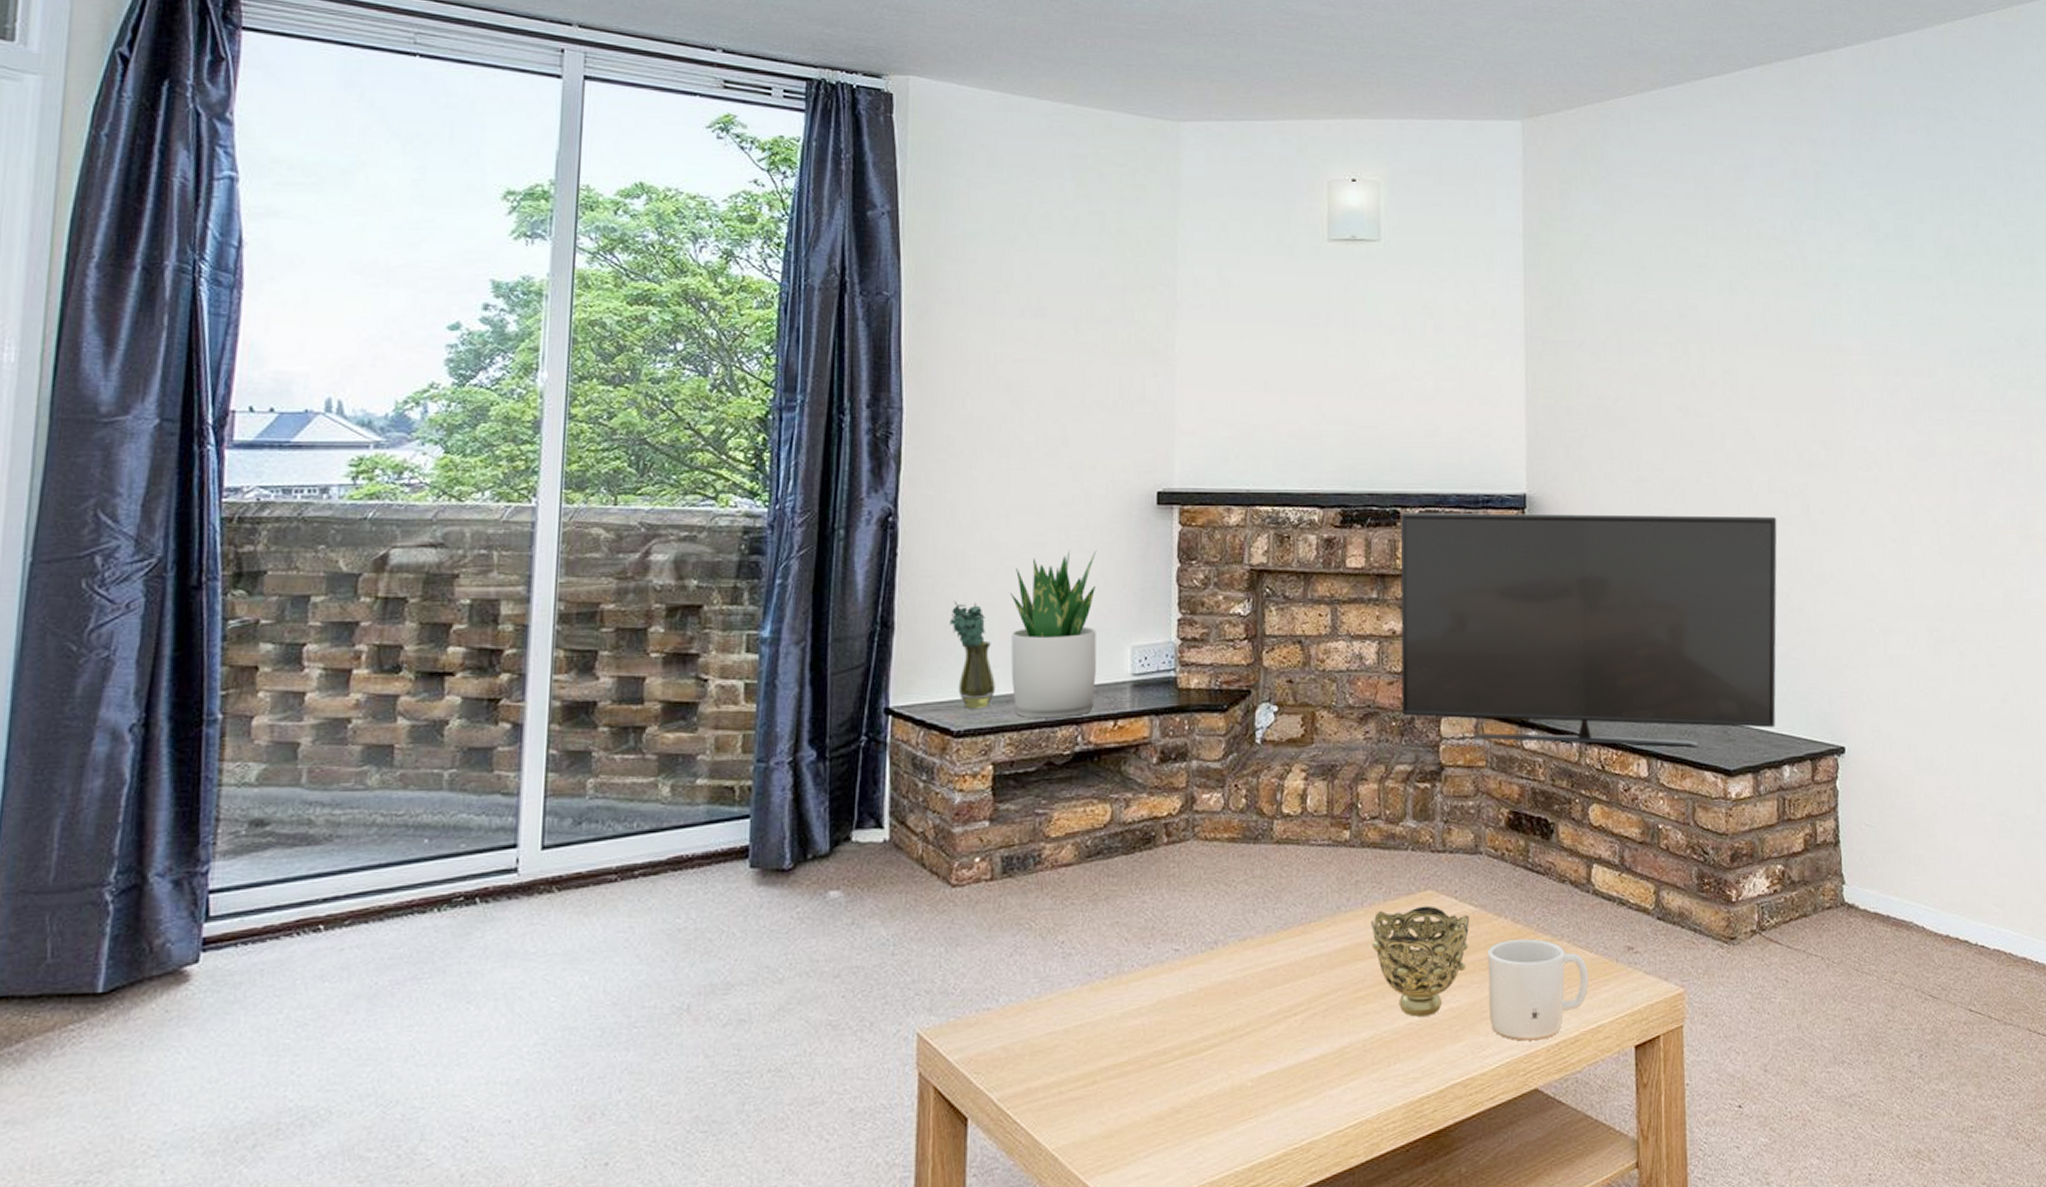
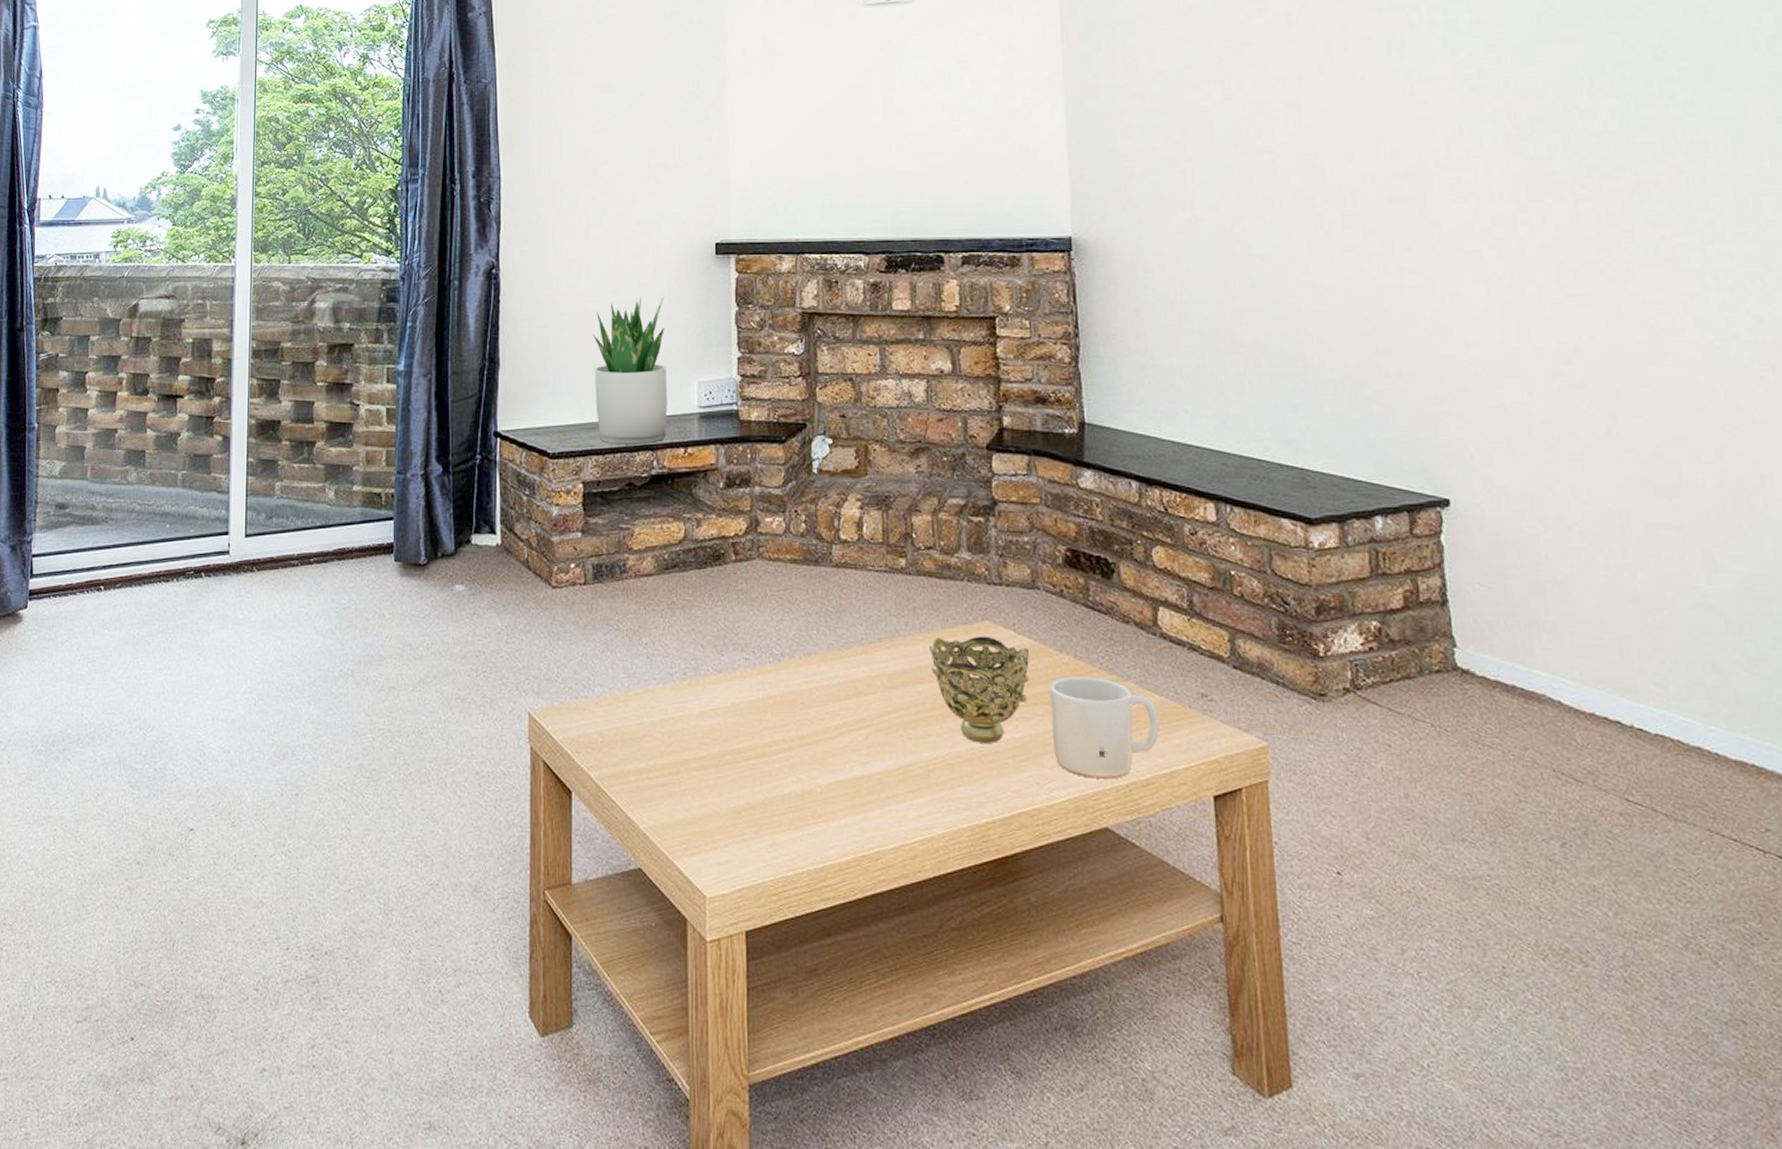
vase: present [950,601,997,708] -> none [544,340,584,434]
television: present [1400,512,1777,747] -> none [944,254,1363,492]

